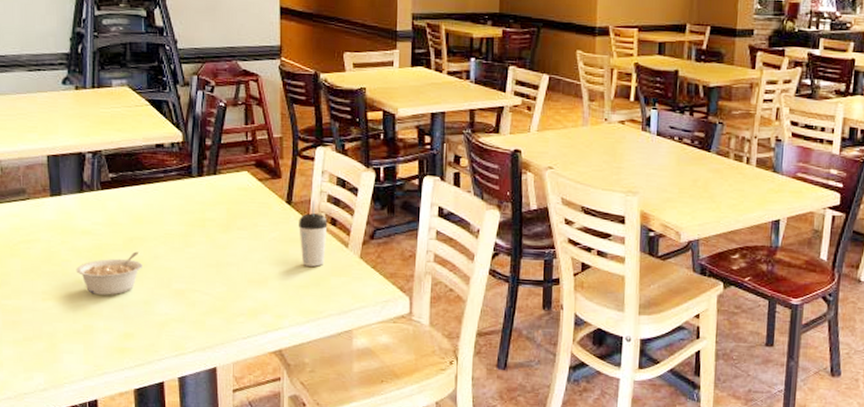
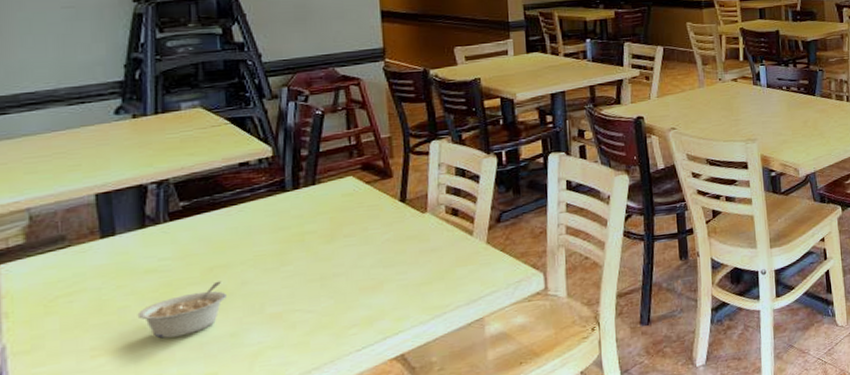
beverage cup: present [299,200,328,267] -> none [415,194,449,262]

